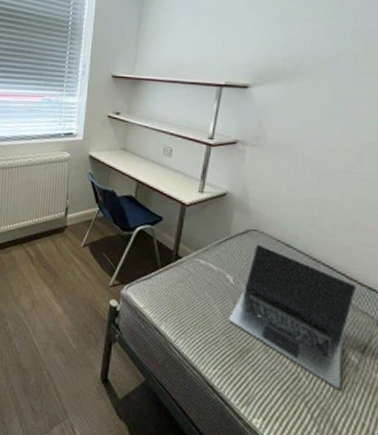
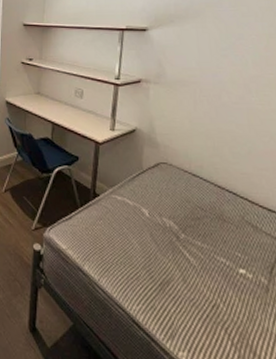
laptop: present [229,244,357,389] -> none [147,176,260,311]

